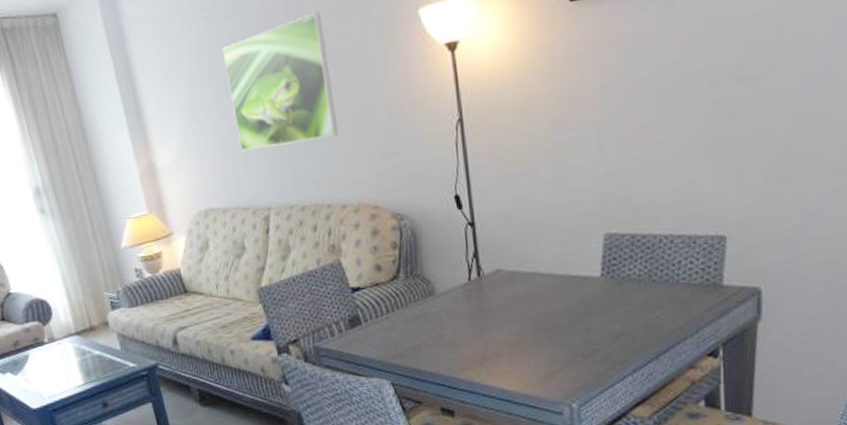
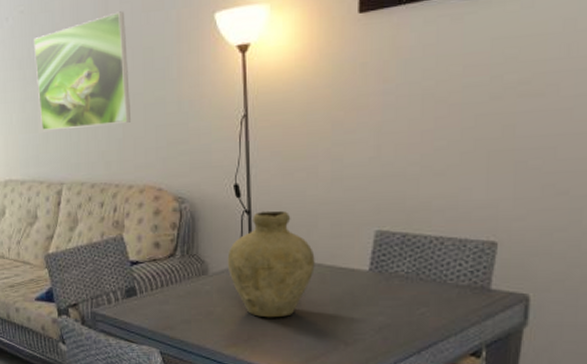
vase: none [454,219,546,336] -> present [227,210,315,318]

